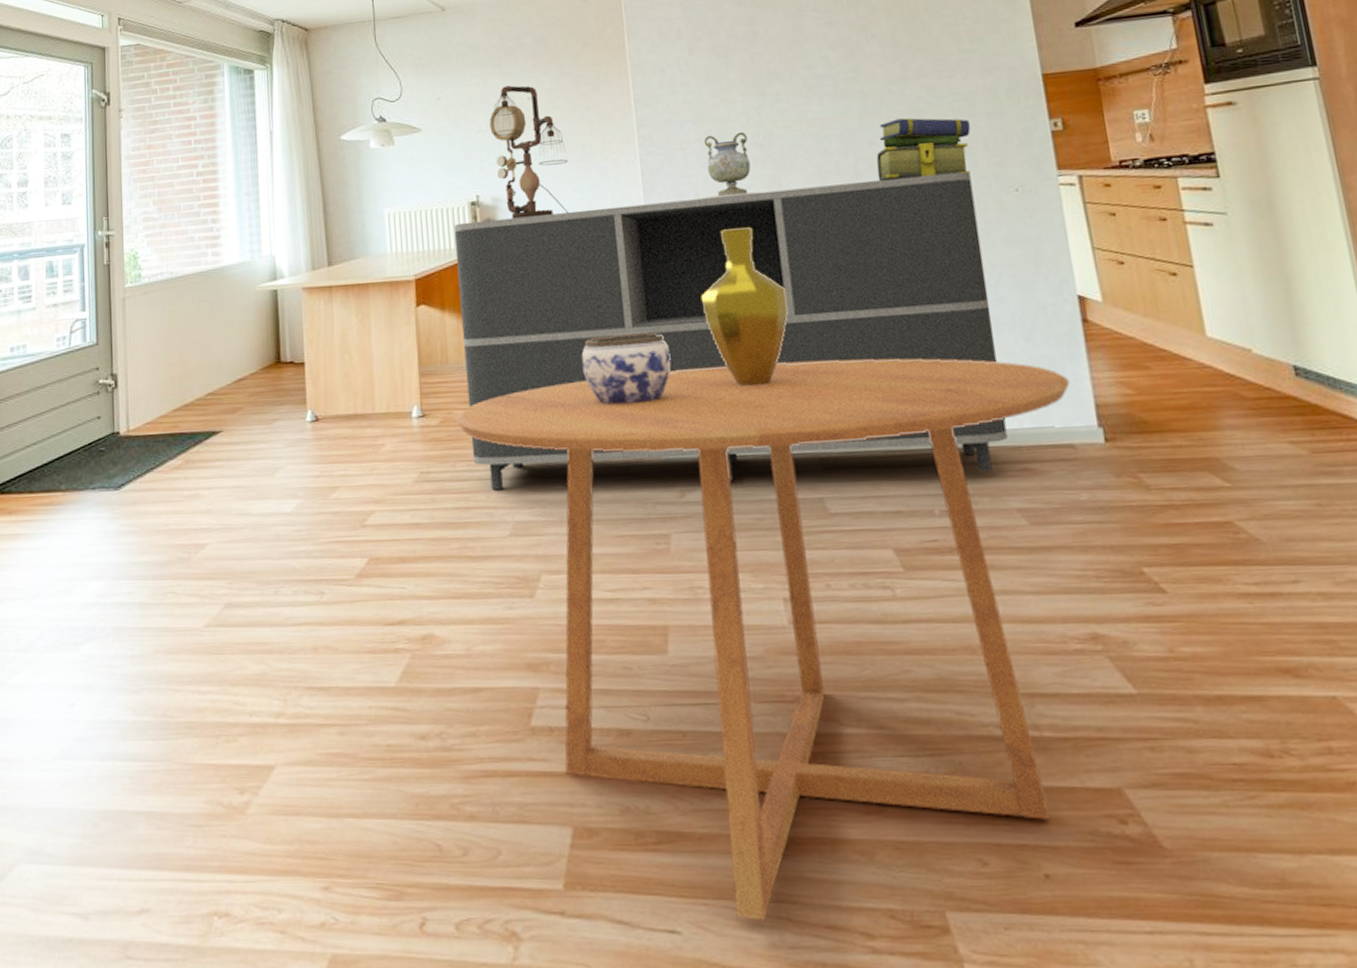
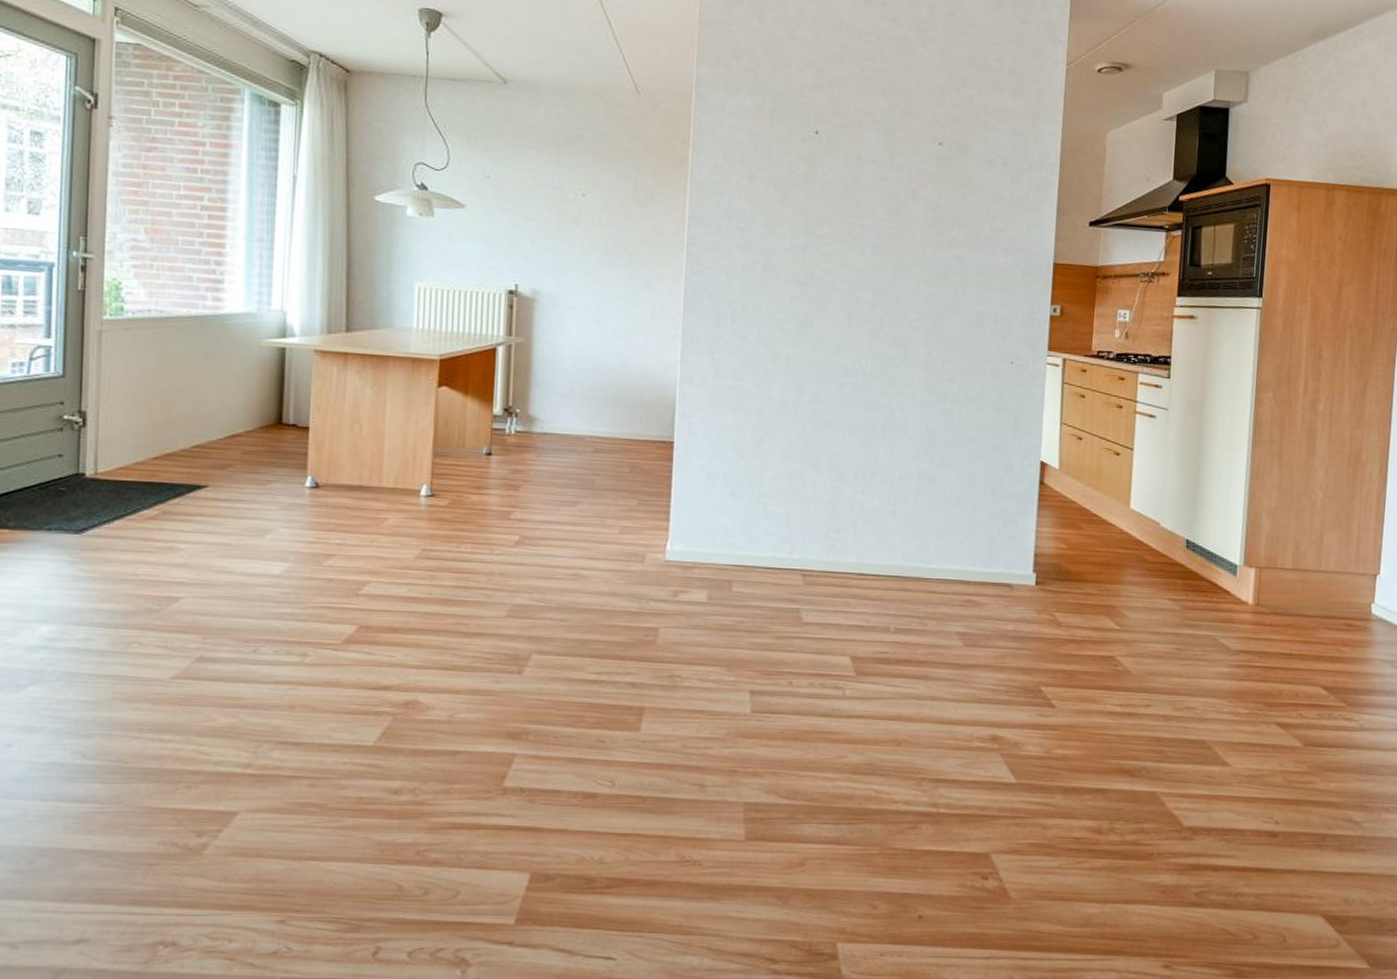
sideboard: present [453,171,1008,491] -> none [478,309,977,599]
dining table: present [456,358,1070,921] -> none [466,480,1019,950]
table lamp: present [483,85,568,222] -> none [519,177,614,318]
jar: present [581,332,671,405] -> none [599,441,685,509]
decorative vase: present [693,131,763,201] -> none [730,266,795,329]
vase: present [701,227,788,387] -> none [722,357,801,506]
stack of books: present [876,117,971,181] -> none [899,280,986,342]

